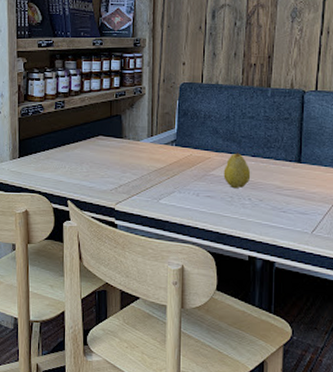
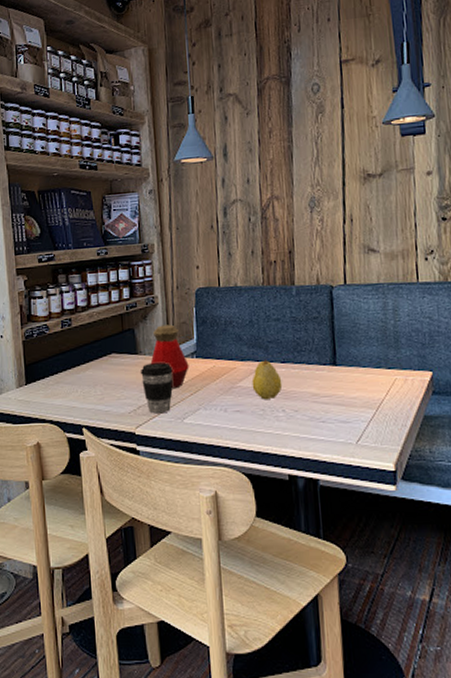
coffee cup: none [123,147,153,193] -> present [140,362,174,414]
bottle: none [133,114,169,172] -> present [150,324,189,389]

